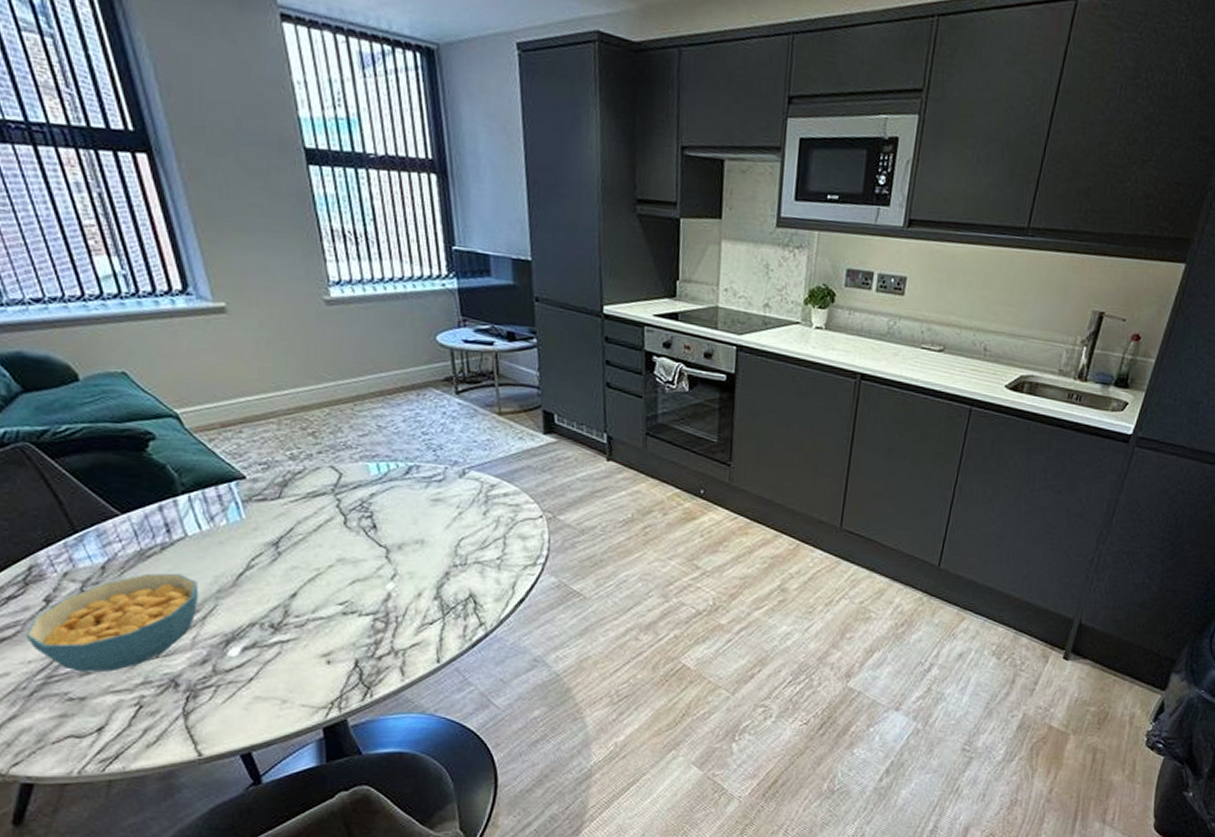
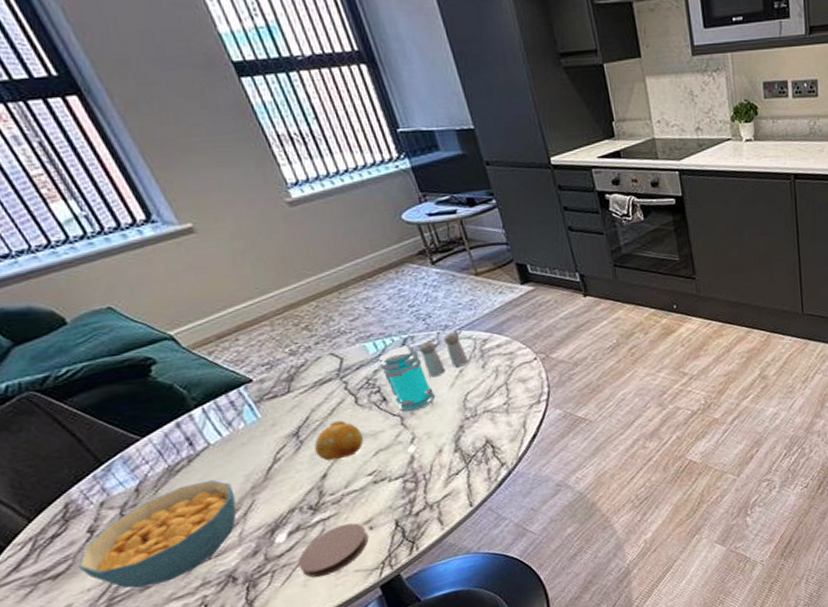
coaster: none [245,651,323,704] -> present [298,523,369,578]
fruit: none [291,539,343,581] -> present [314,421,363,461]
jar: none [378,473,427,546] -> present [378,345,435,412]
salt and pepper shaker: none [423,469,471,514] -> present [419,332,469,378]

